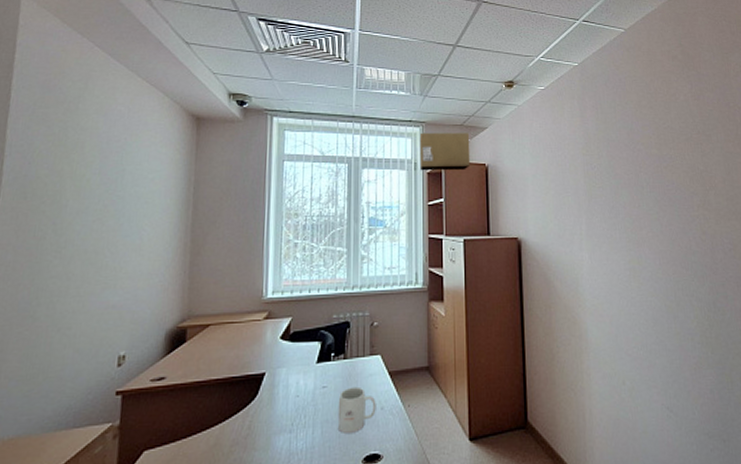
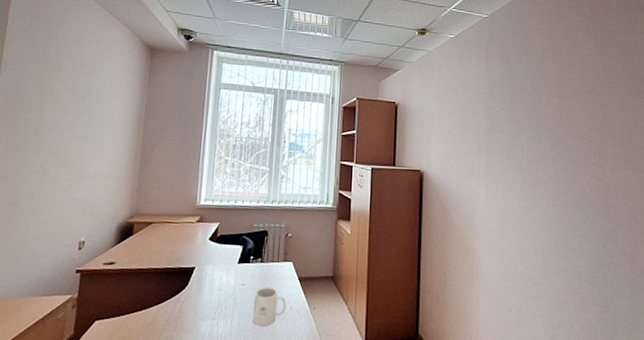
box: present [419,132,471,171] -> none [336,71,383,107]

